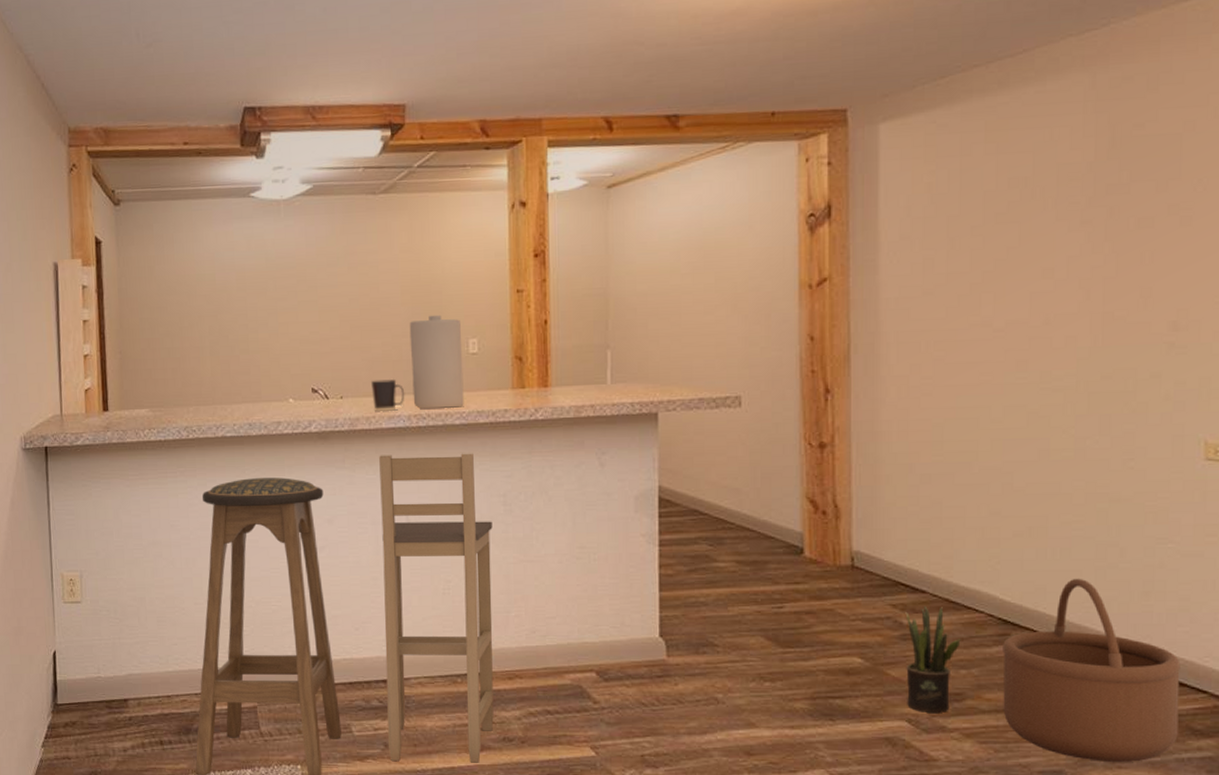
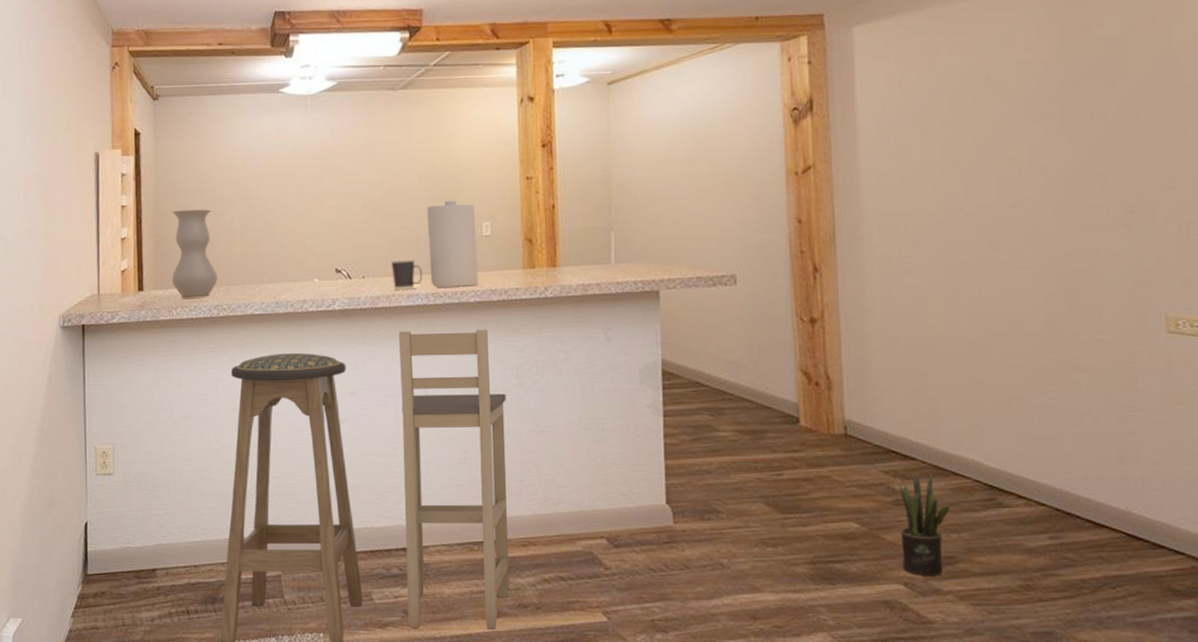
vase: none [137,324,187,419] -> present [171,209,217,298]
basket: present [1003,578,1180,762] -> none [990,444,1160,623]

